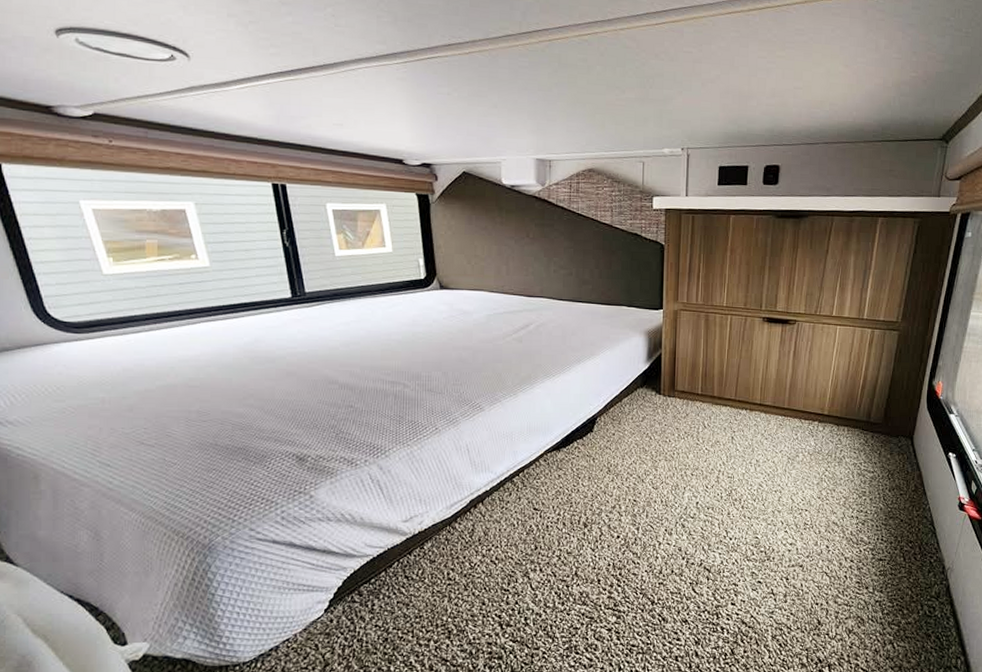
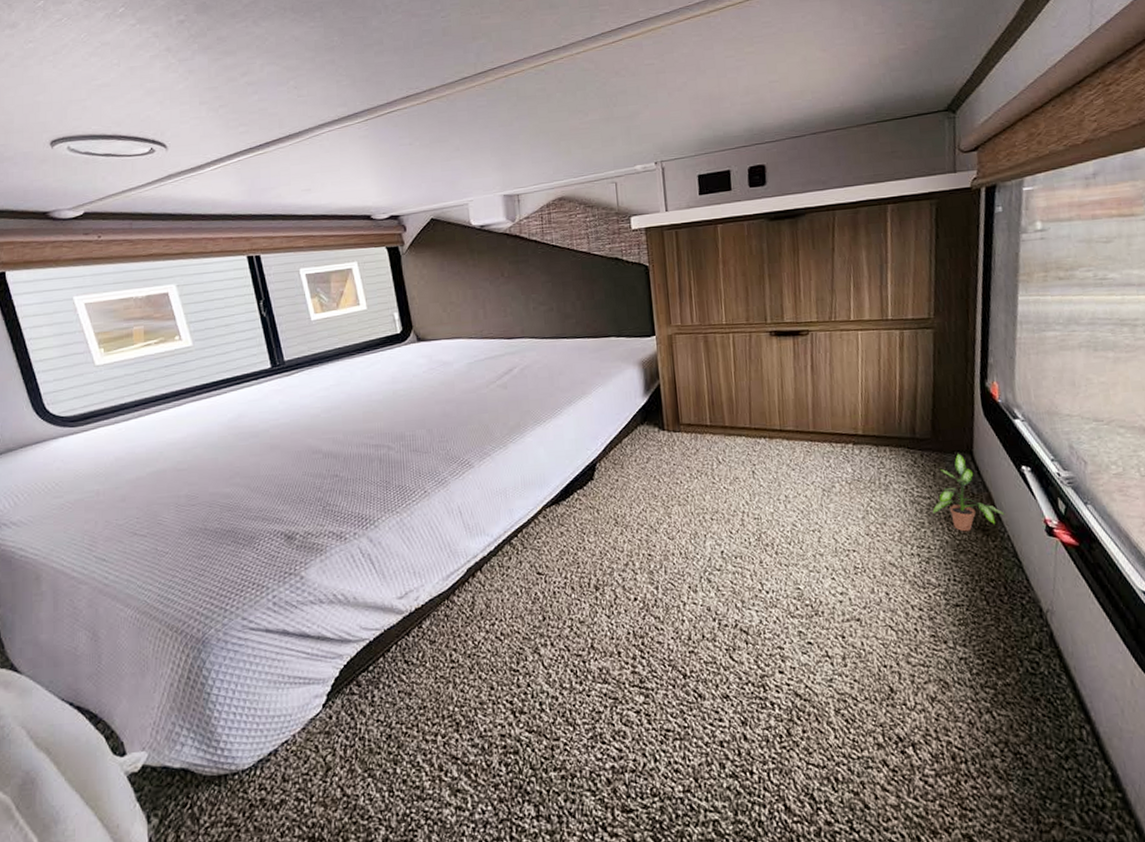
potted plant: none [873,437,929,502] -> present [932,453,1005,532]

